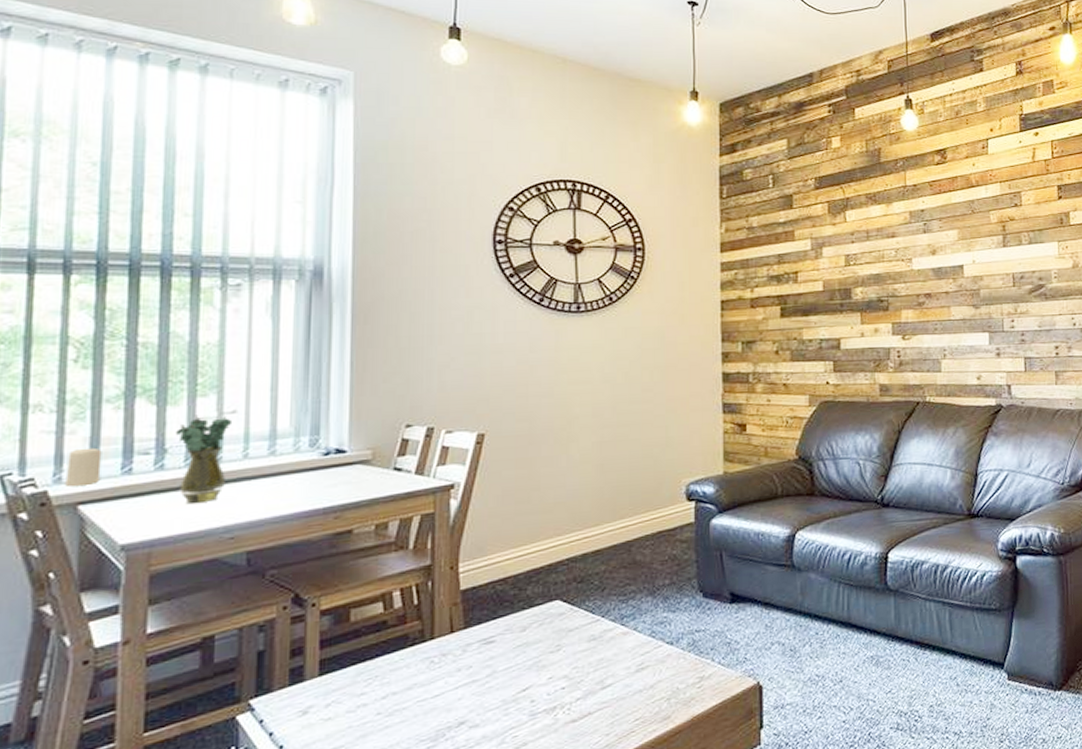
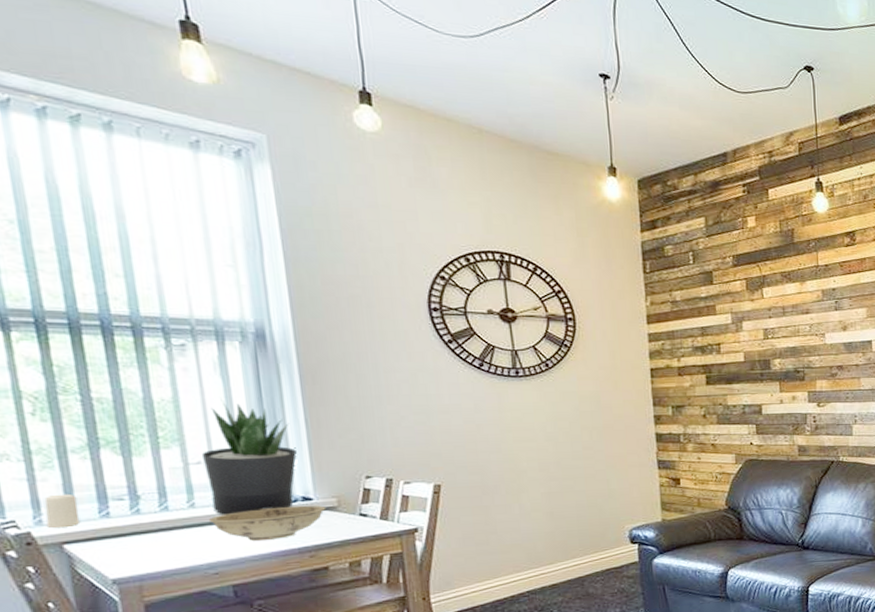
vase: present [174,415,233,503] -> none [144,465,202,543]
bowl: none [235,459,360,500] -> present [209,505,327,541]
planter: none [237,341,337,470] -> present [201,398,297,515]

